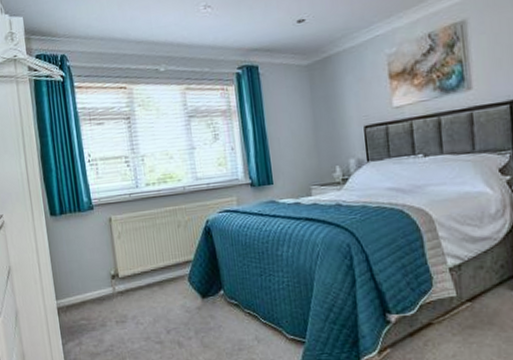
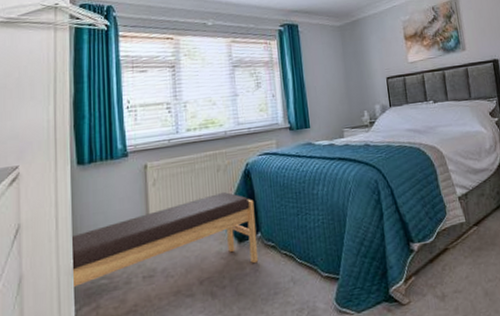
bench: none [53,248,222,326] -> present [71,192,259,289]

